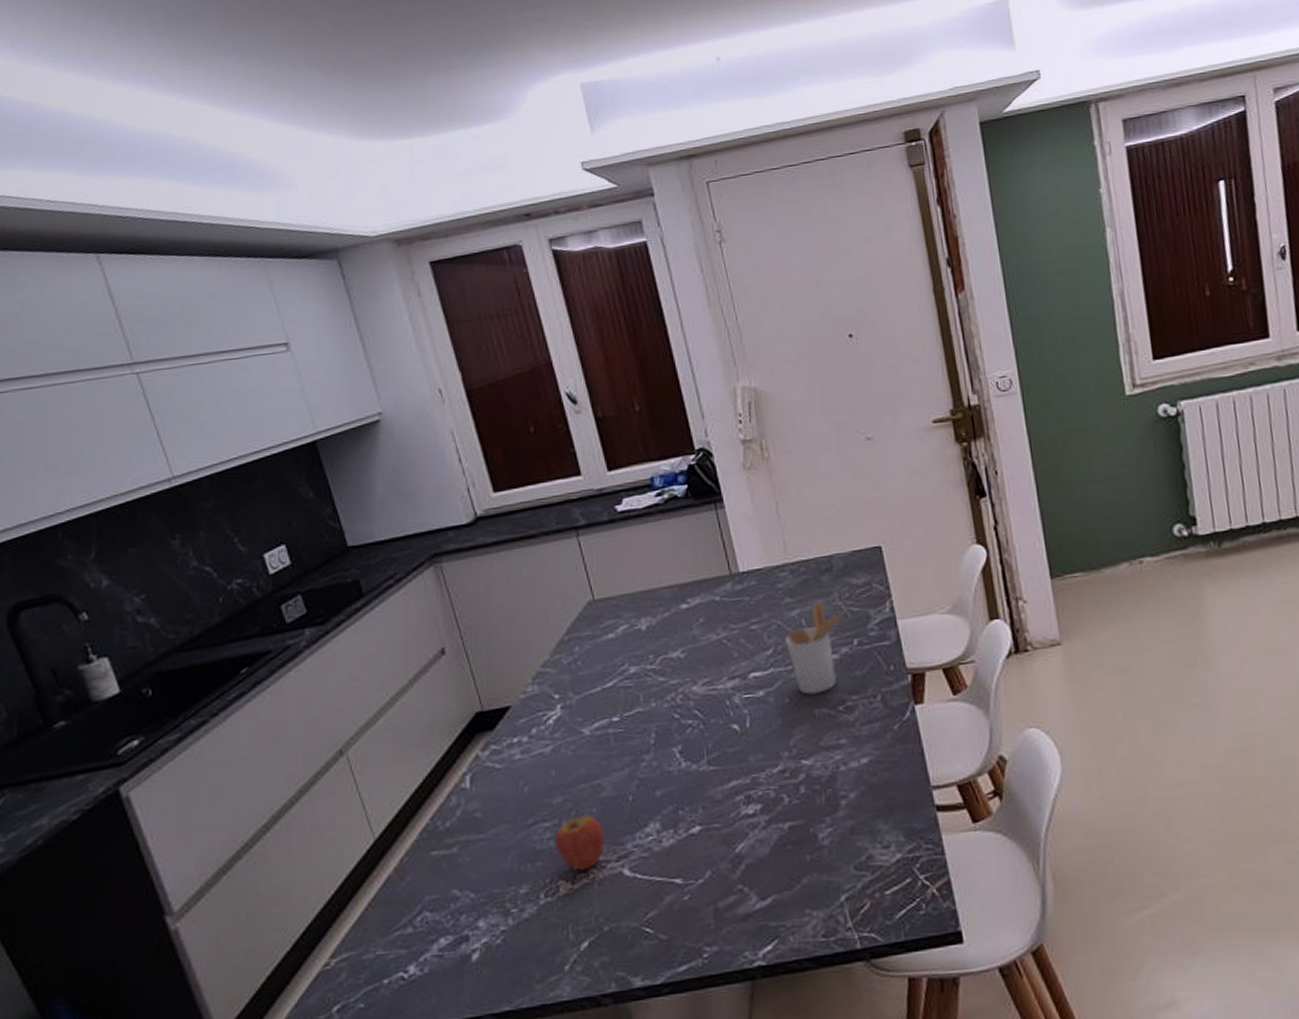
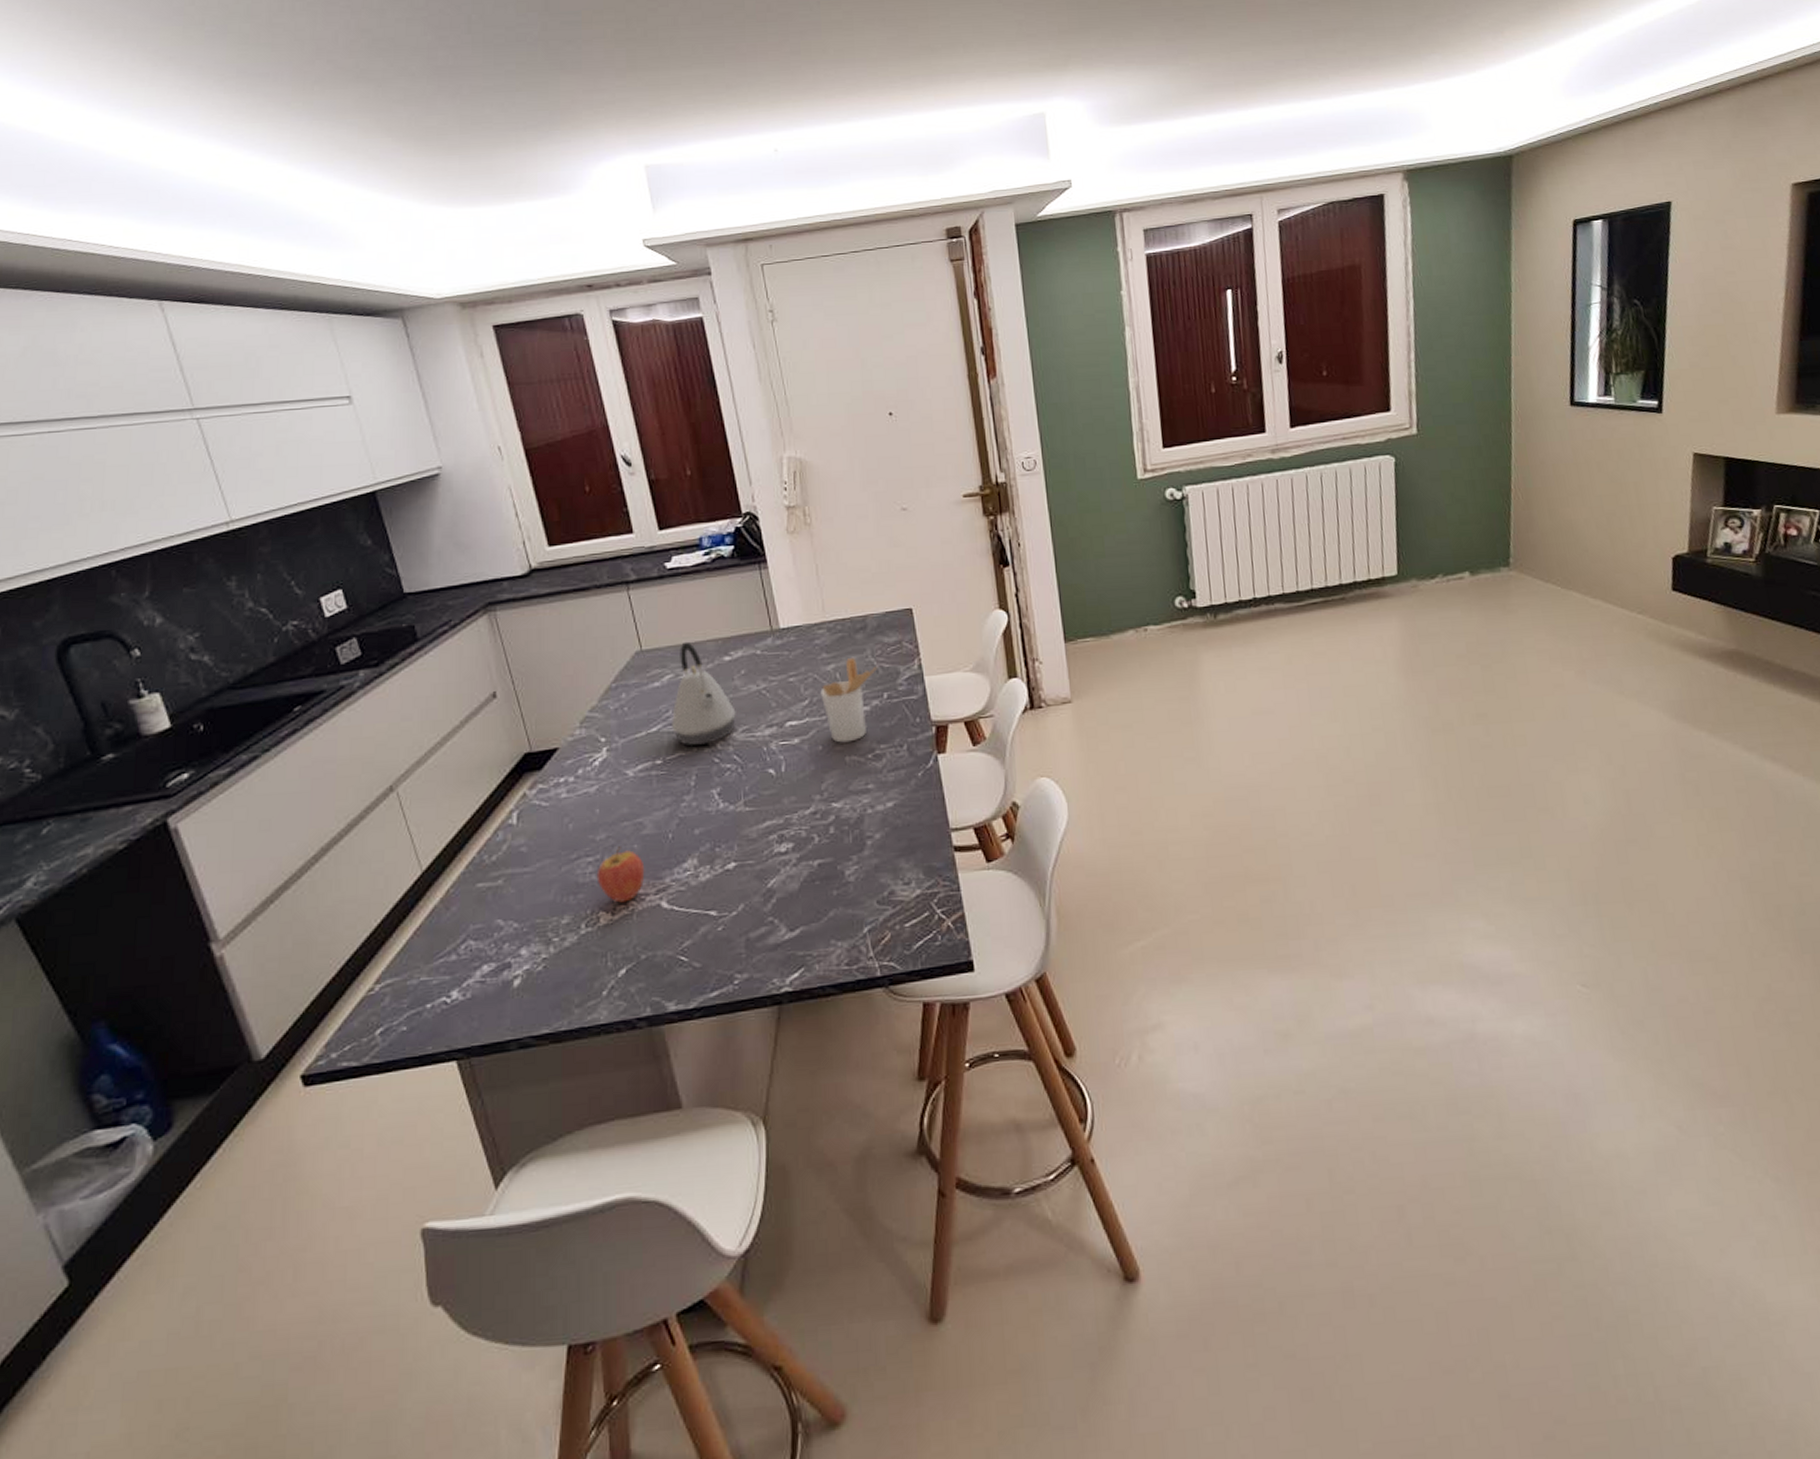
kettle: none [628,589,696,701] -> present [672,641,736,745]

